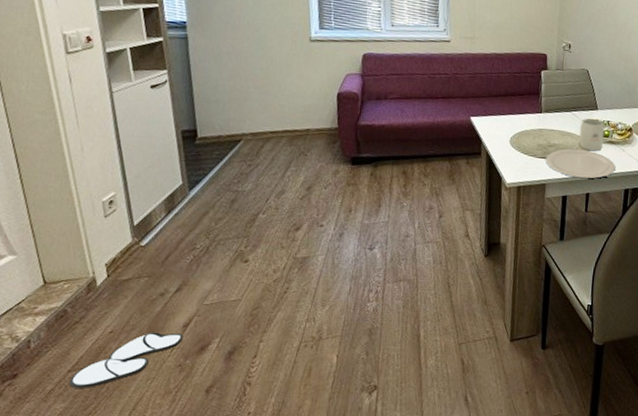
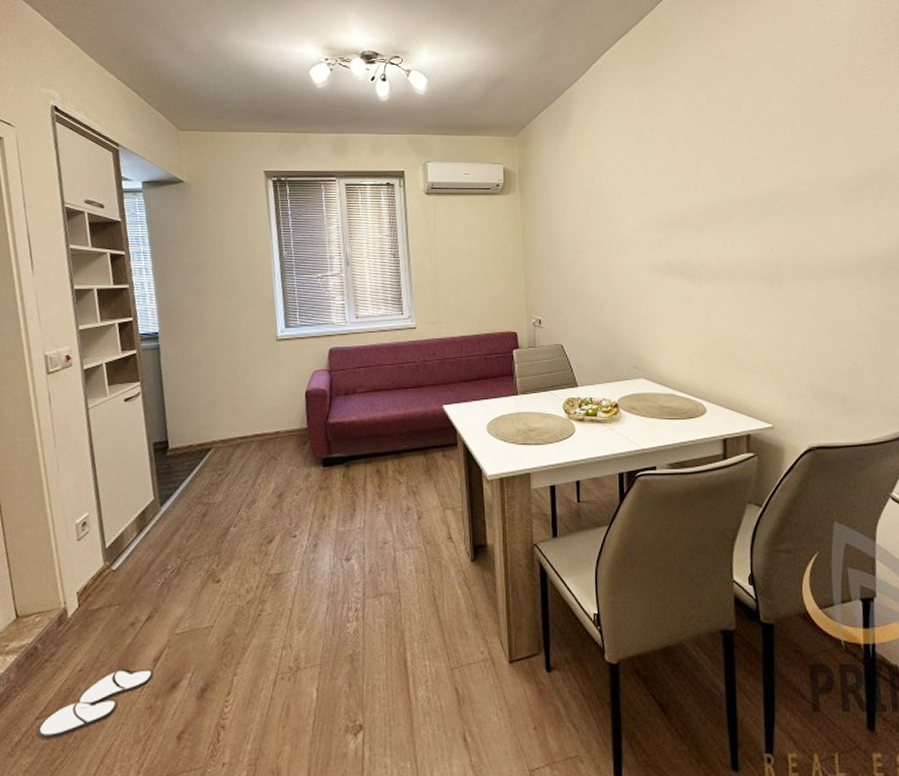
plate: present [546,148,616,179] -> none [528,431,605,465]
mug: present [579,118,613,152] -> none [560,396,598,433]

